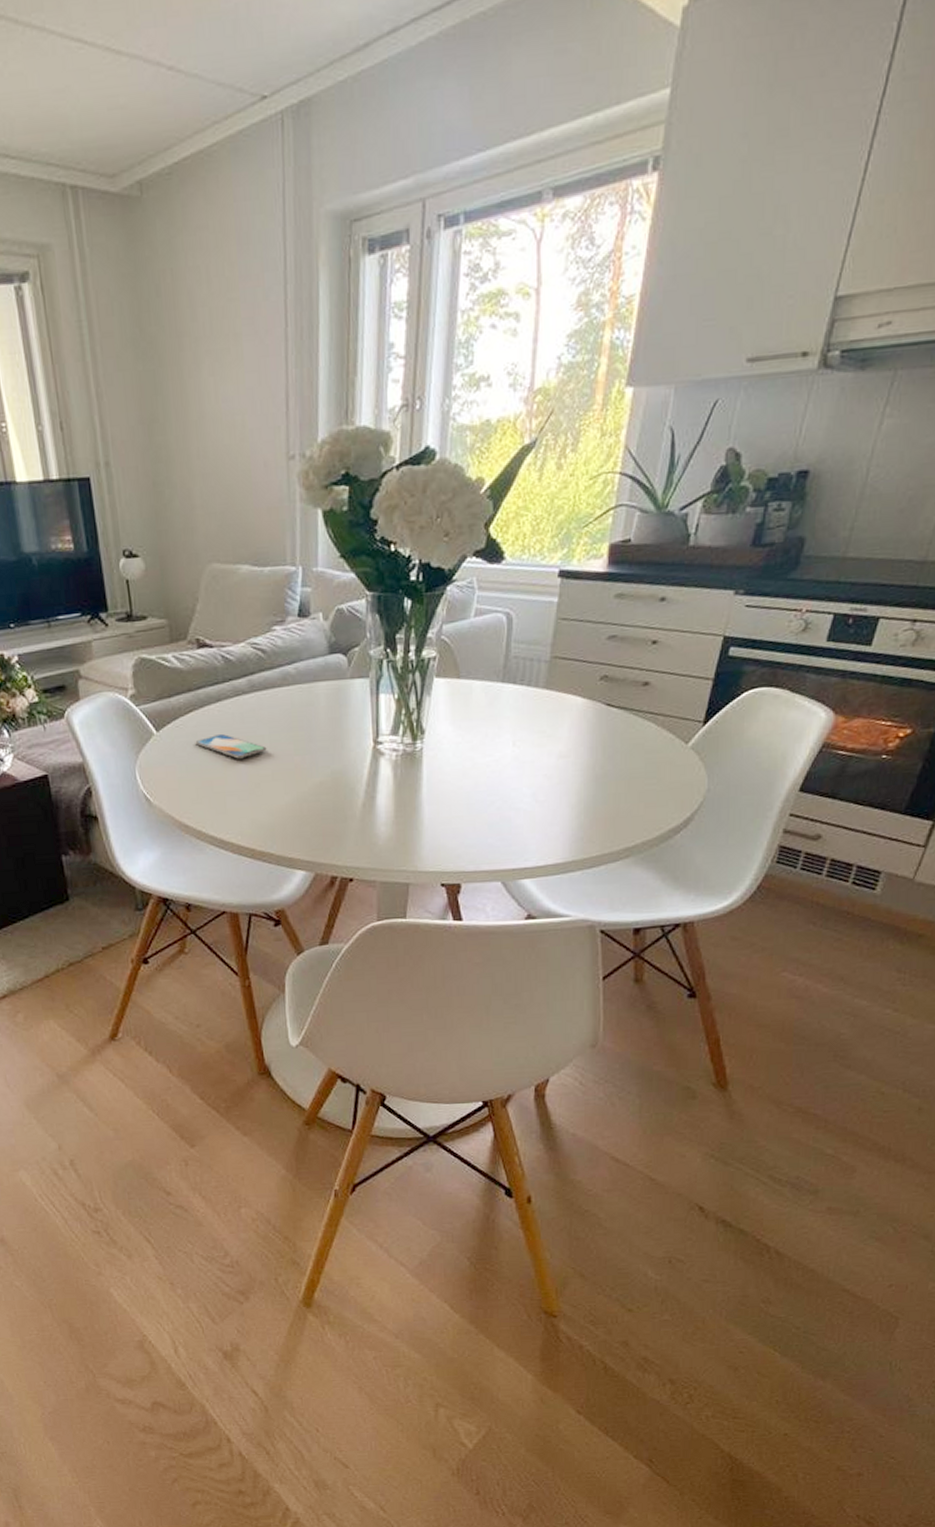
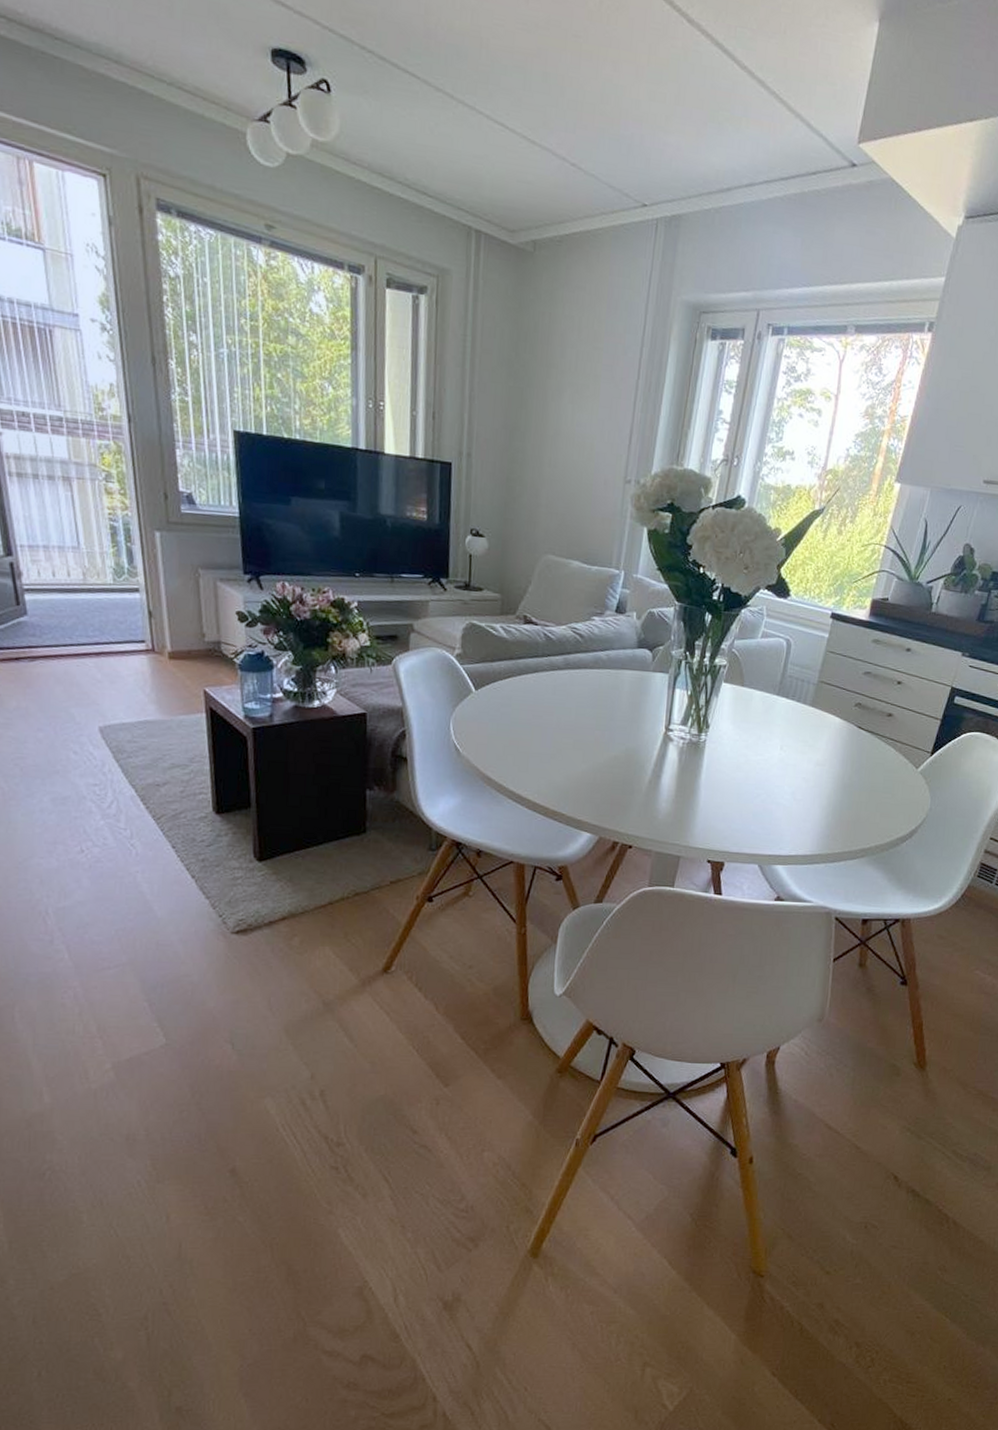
smartphone: present [195,734,267,759] -> none [509,701,572,726]

